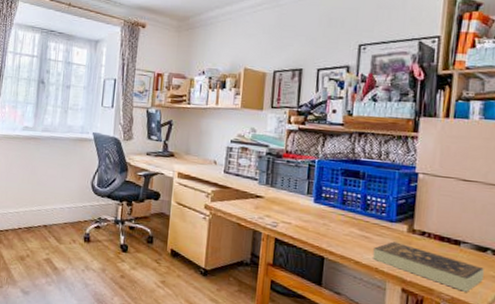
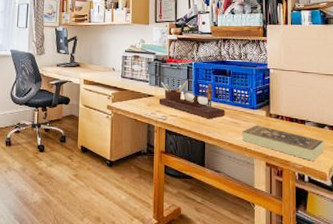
desk organizer: none [269,181,354,230] -> present [159,80,225,119]

